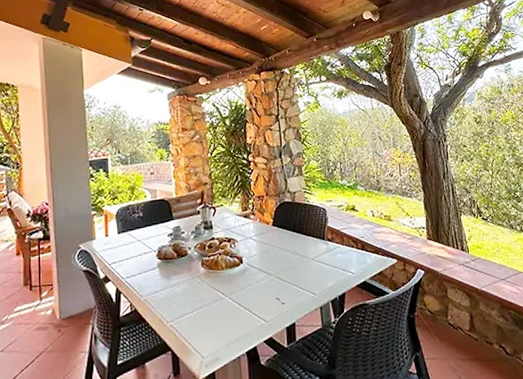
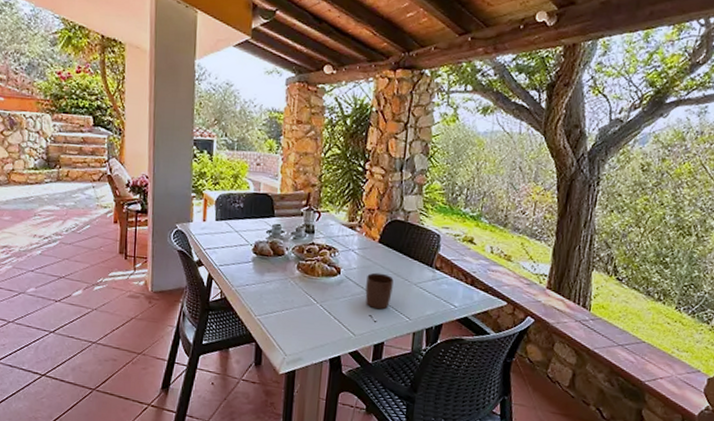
mug: none [268,254,294,291] -> present [365,272,394,310]

